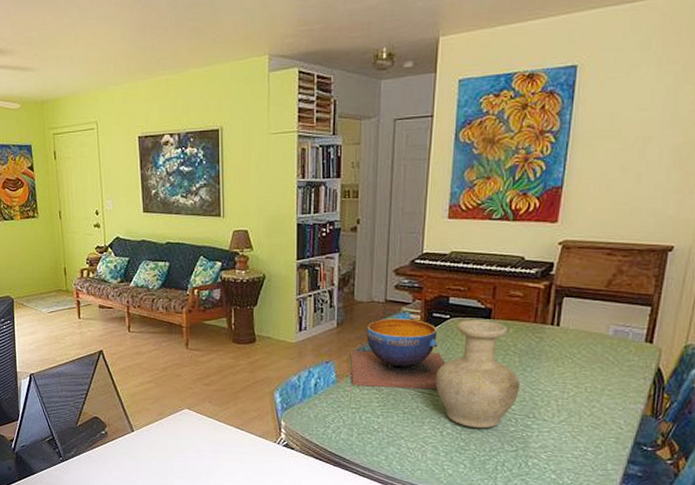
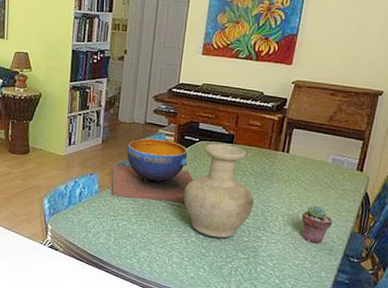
potted succulent: none [579,386,618,431] -> present [301,205,333,244]

